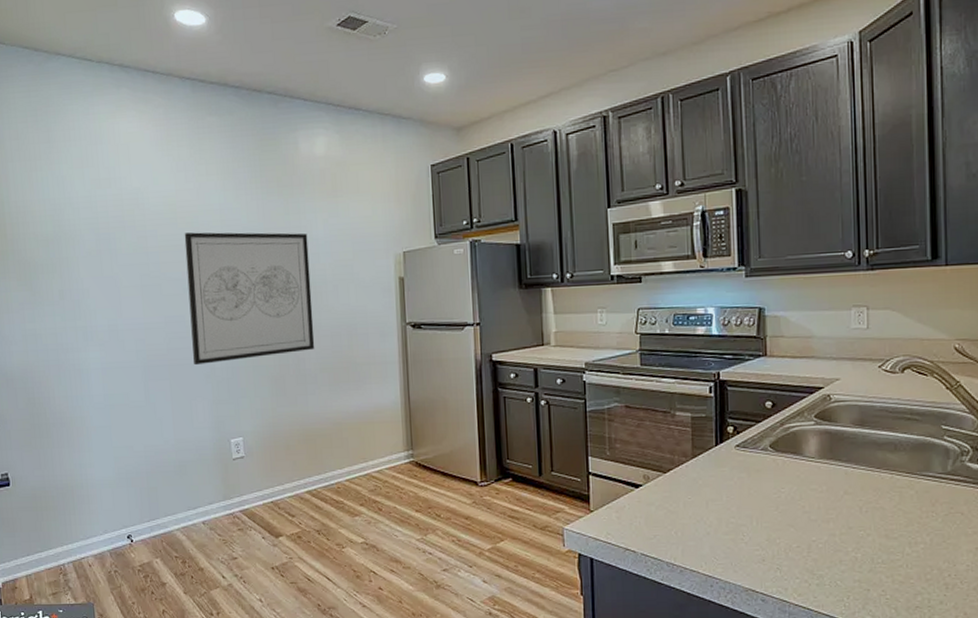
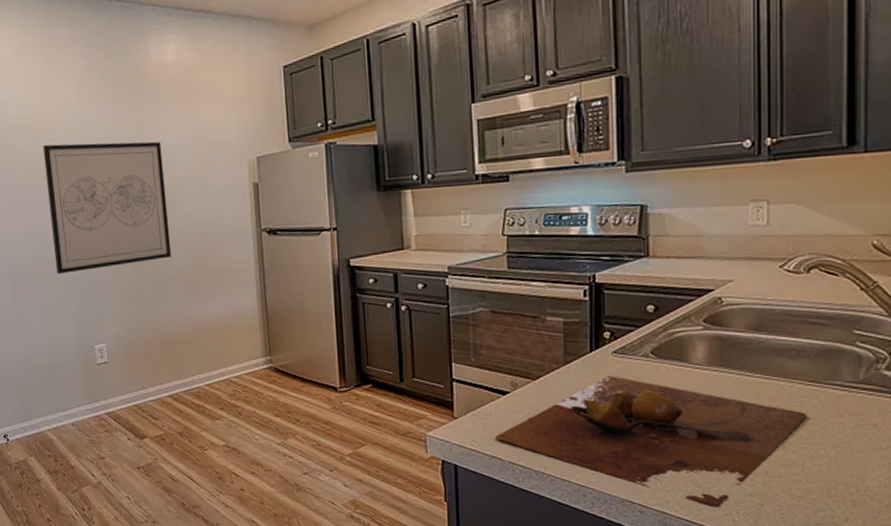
cutting board: none [629,468,906,593] -> present [495,376,808,506]

